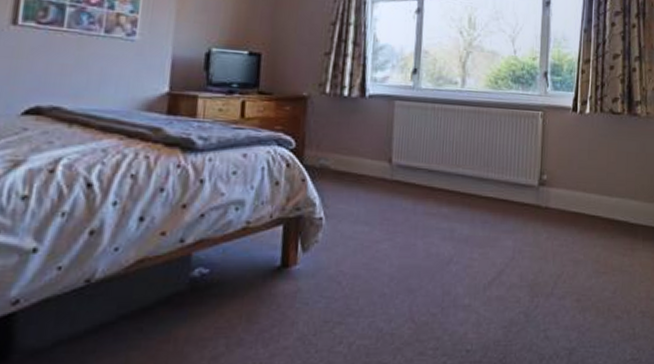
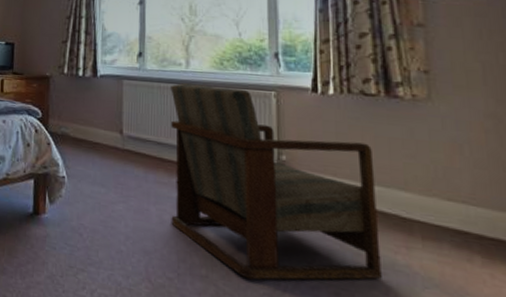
armchair: none [438,104,615,301] -> present [171,83,382,280]

